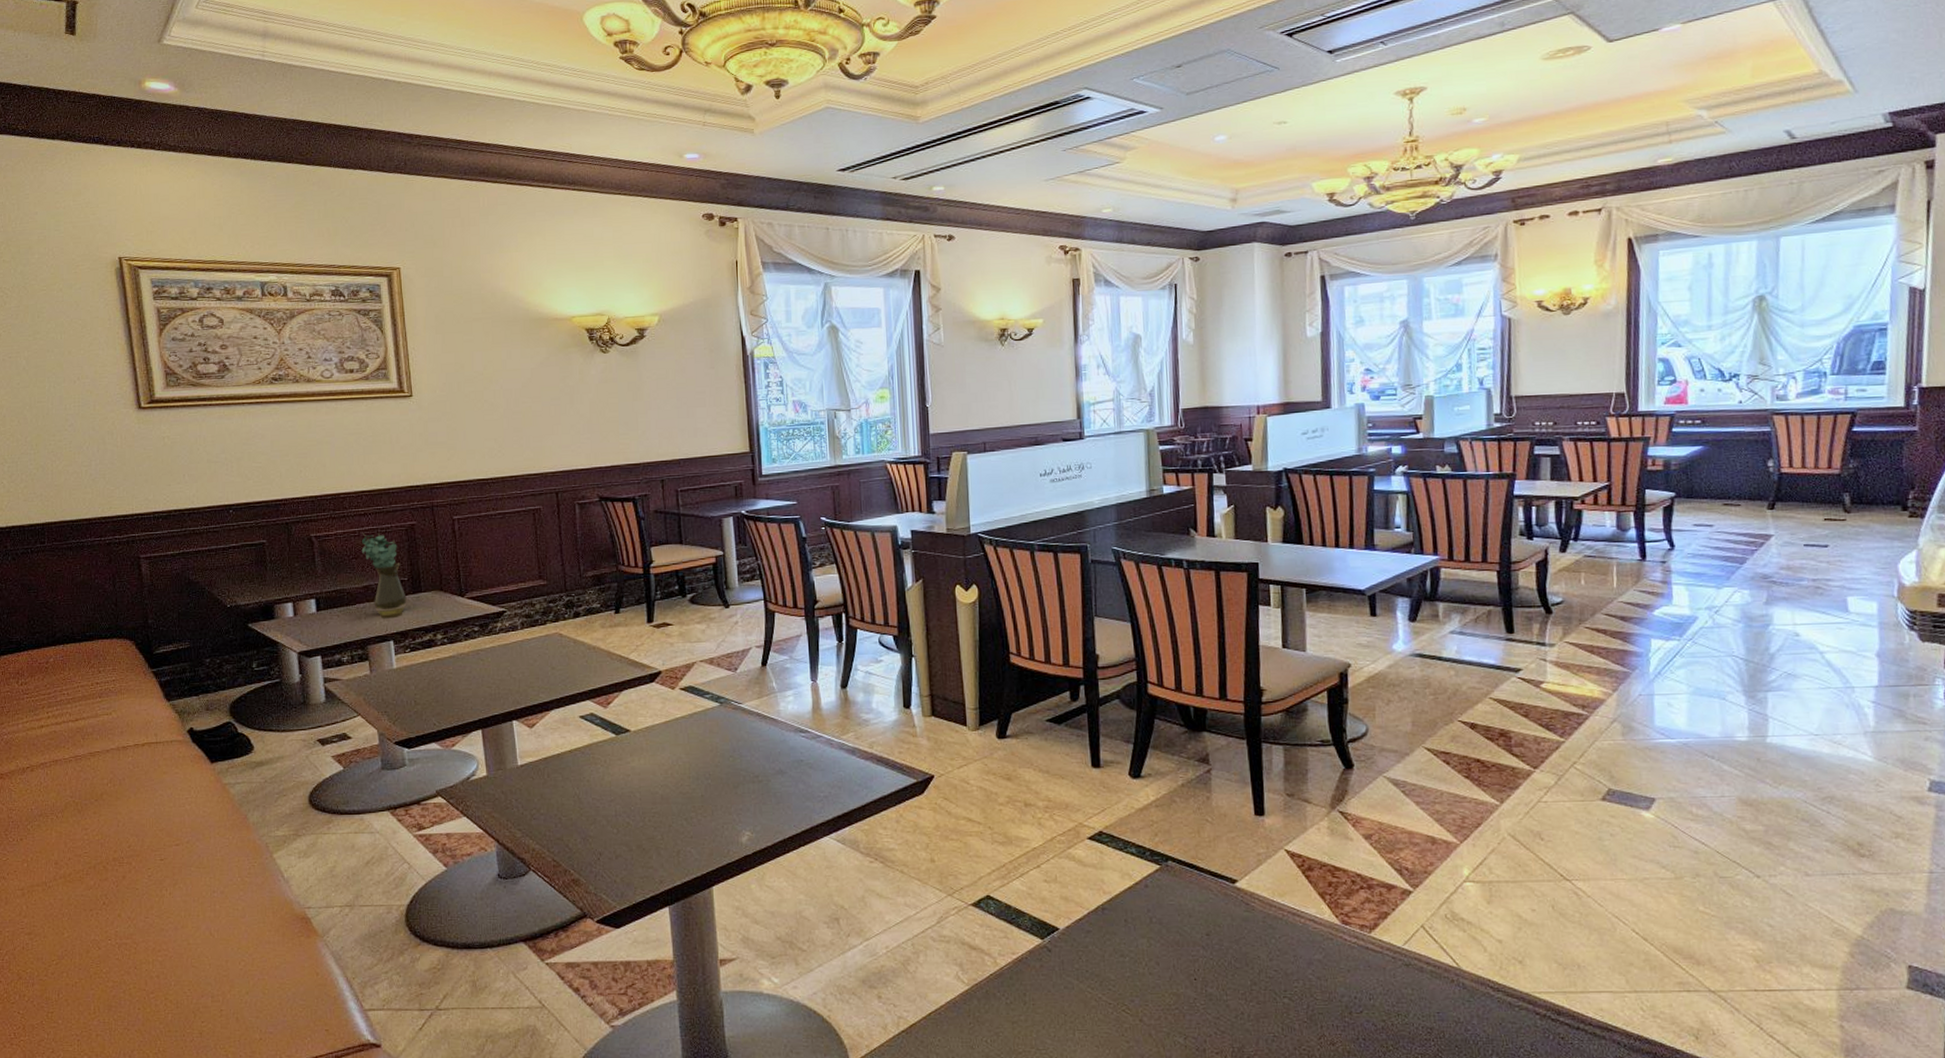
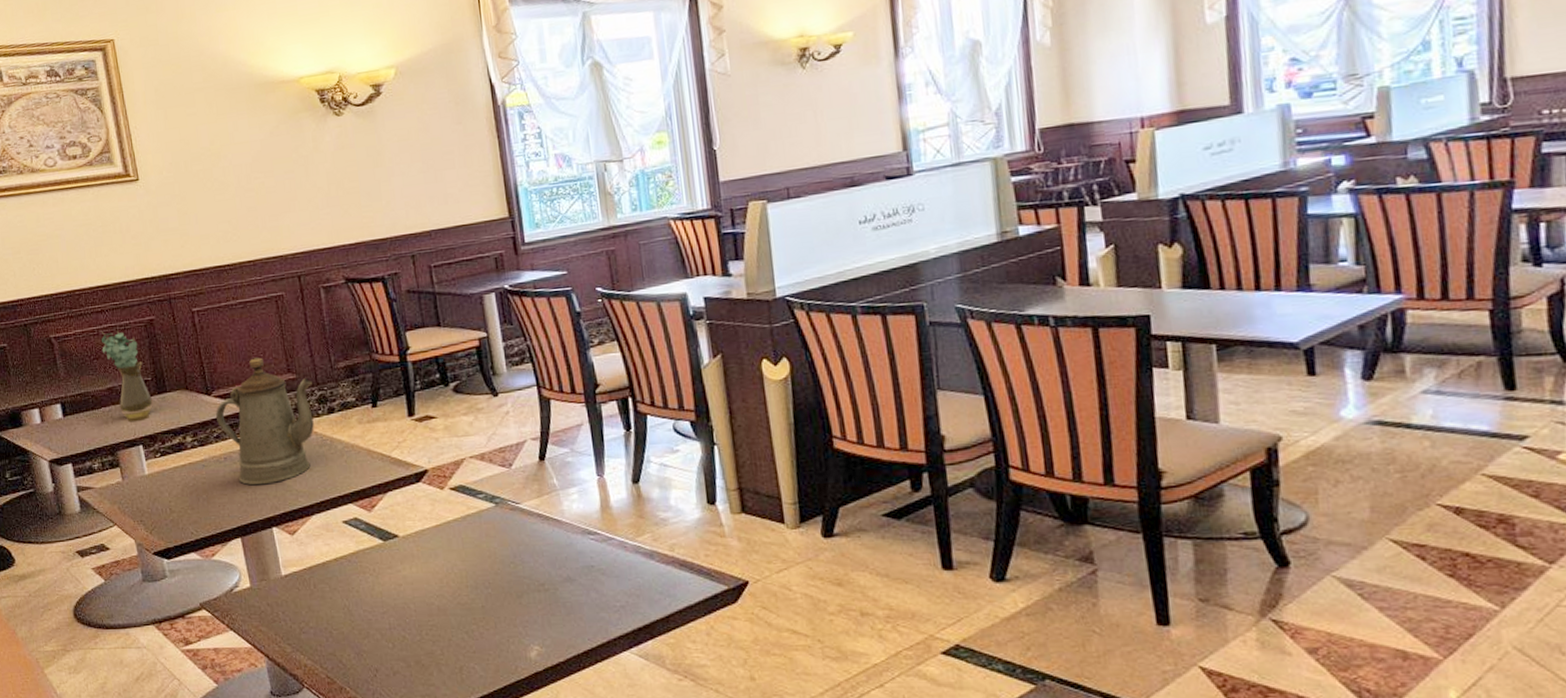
coffee pot: none [468,564,562,681] -> present [216,357,314,486]

